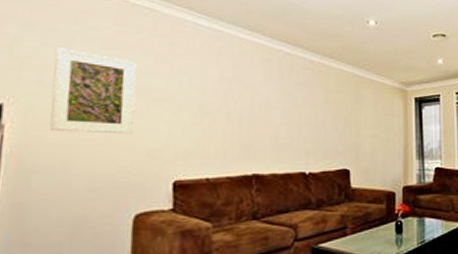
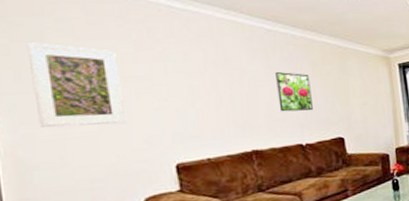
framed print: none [287,96,322,139] -> present [275,72,313,112]

